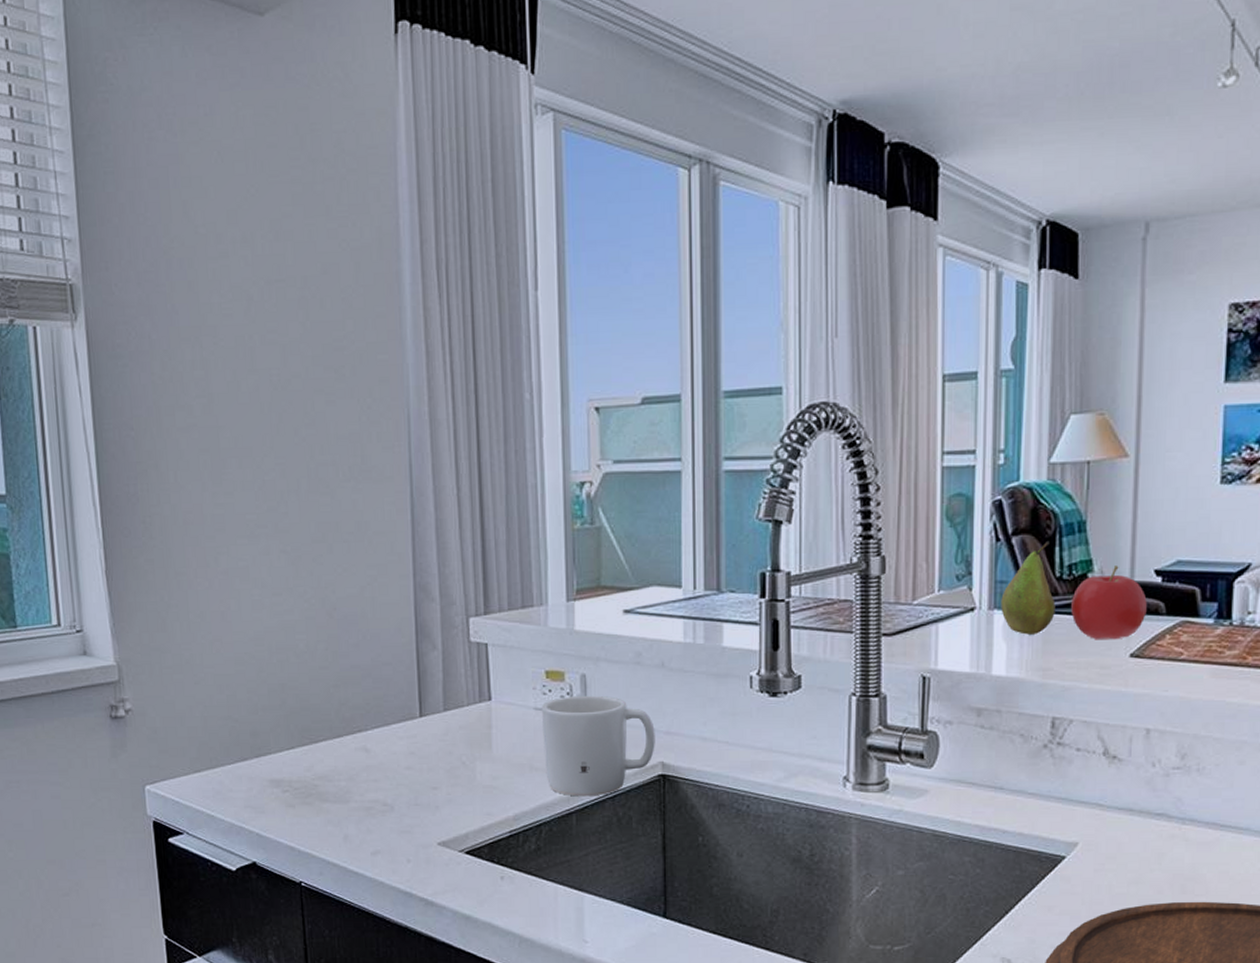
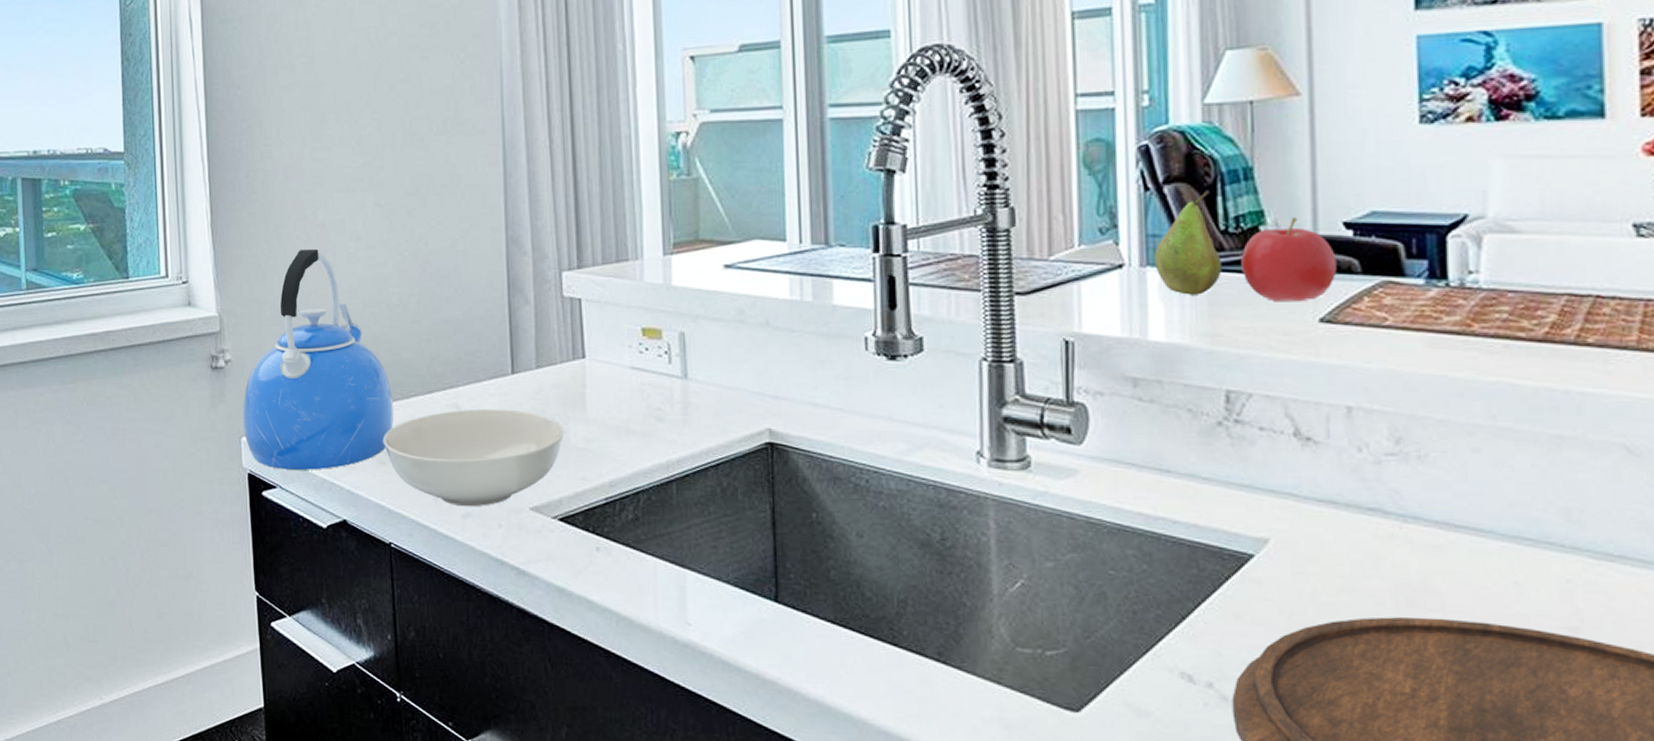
kettle: none [145,596,303,816] -> present [242,248,394,470]
bowl: none [291,750,471,845] -> present [382,408,565,507]
mug: present [541,695,655,797] -> none [637,355,761,464]

